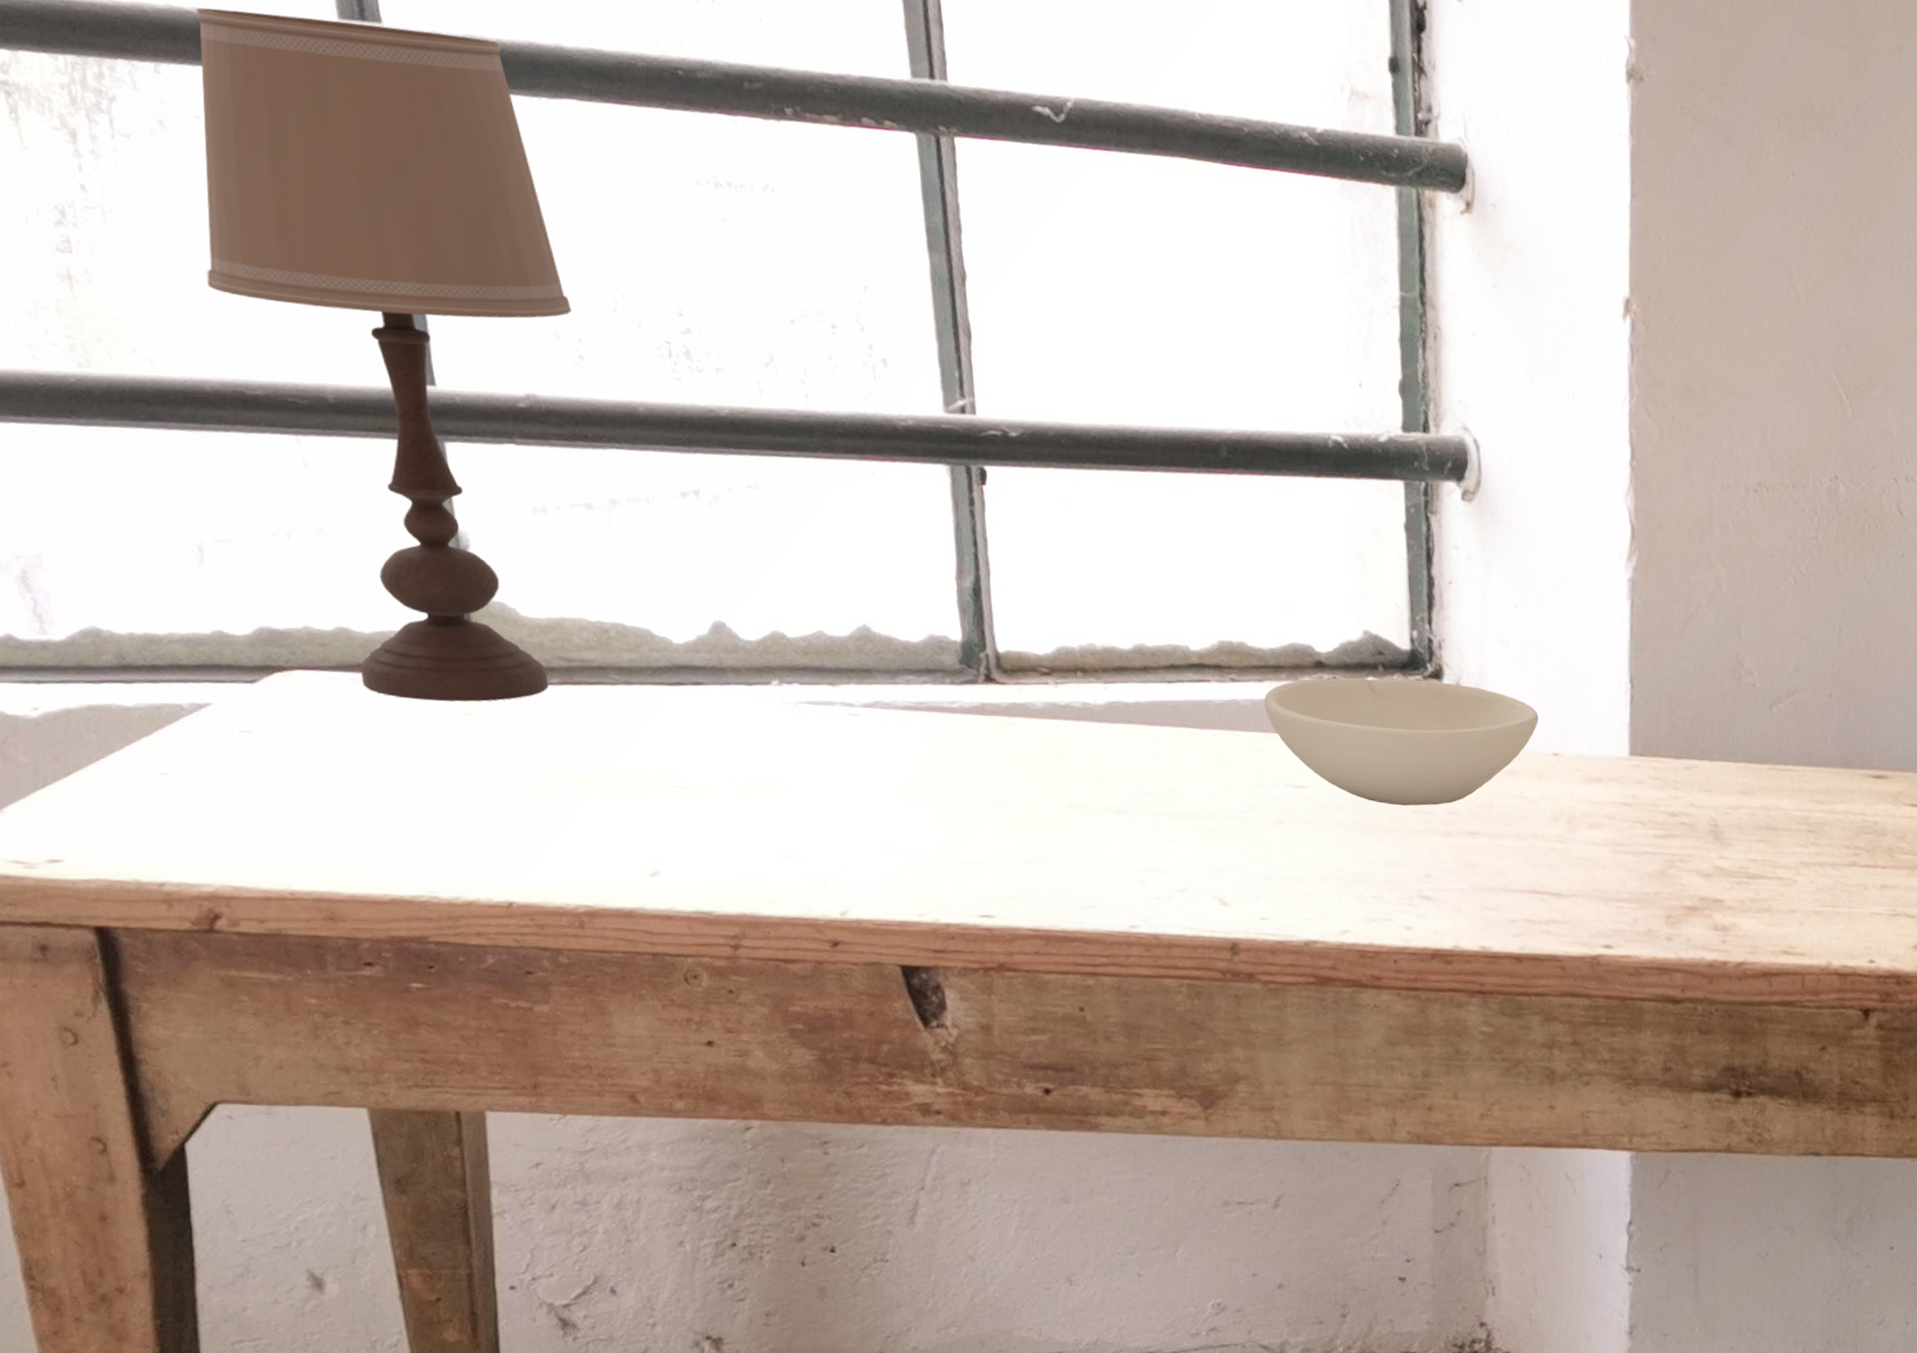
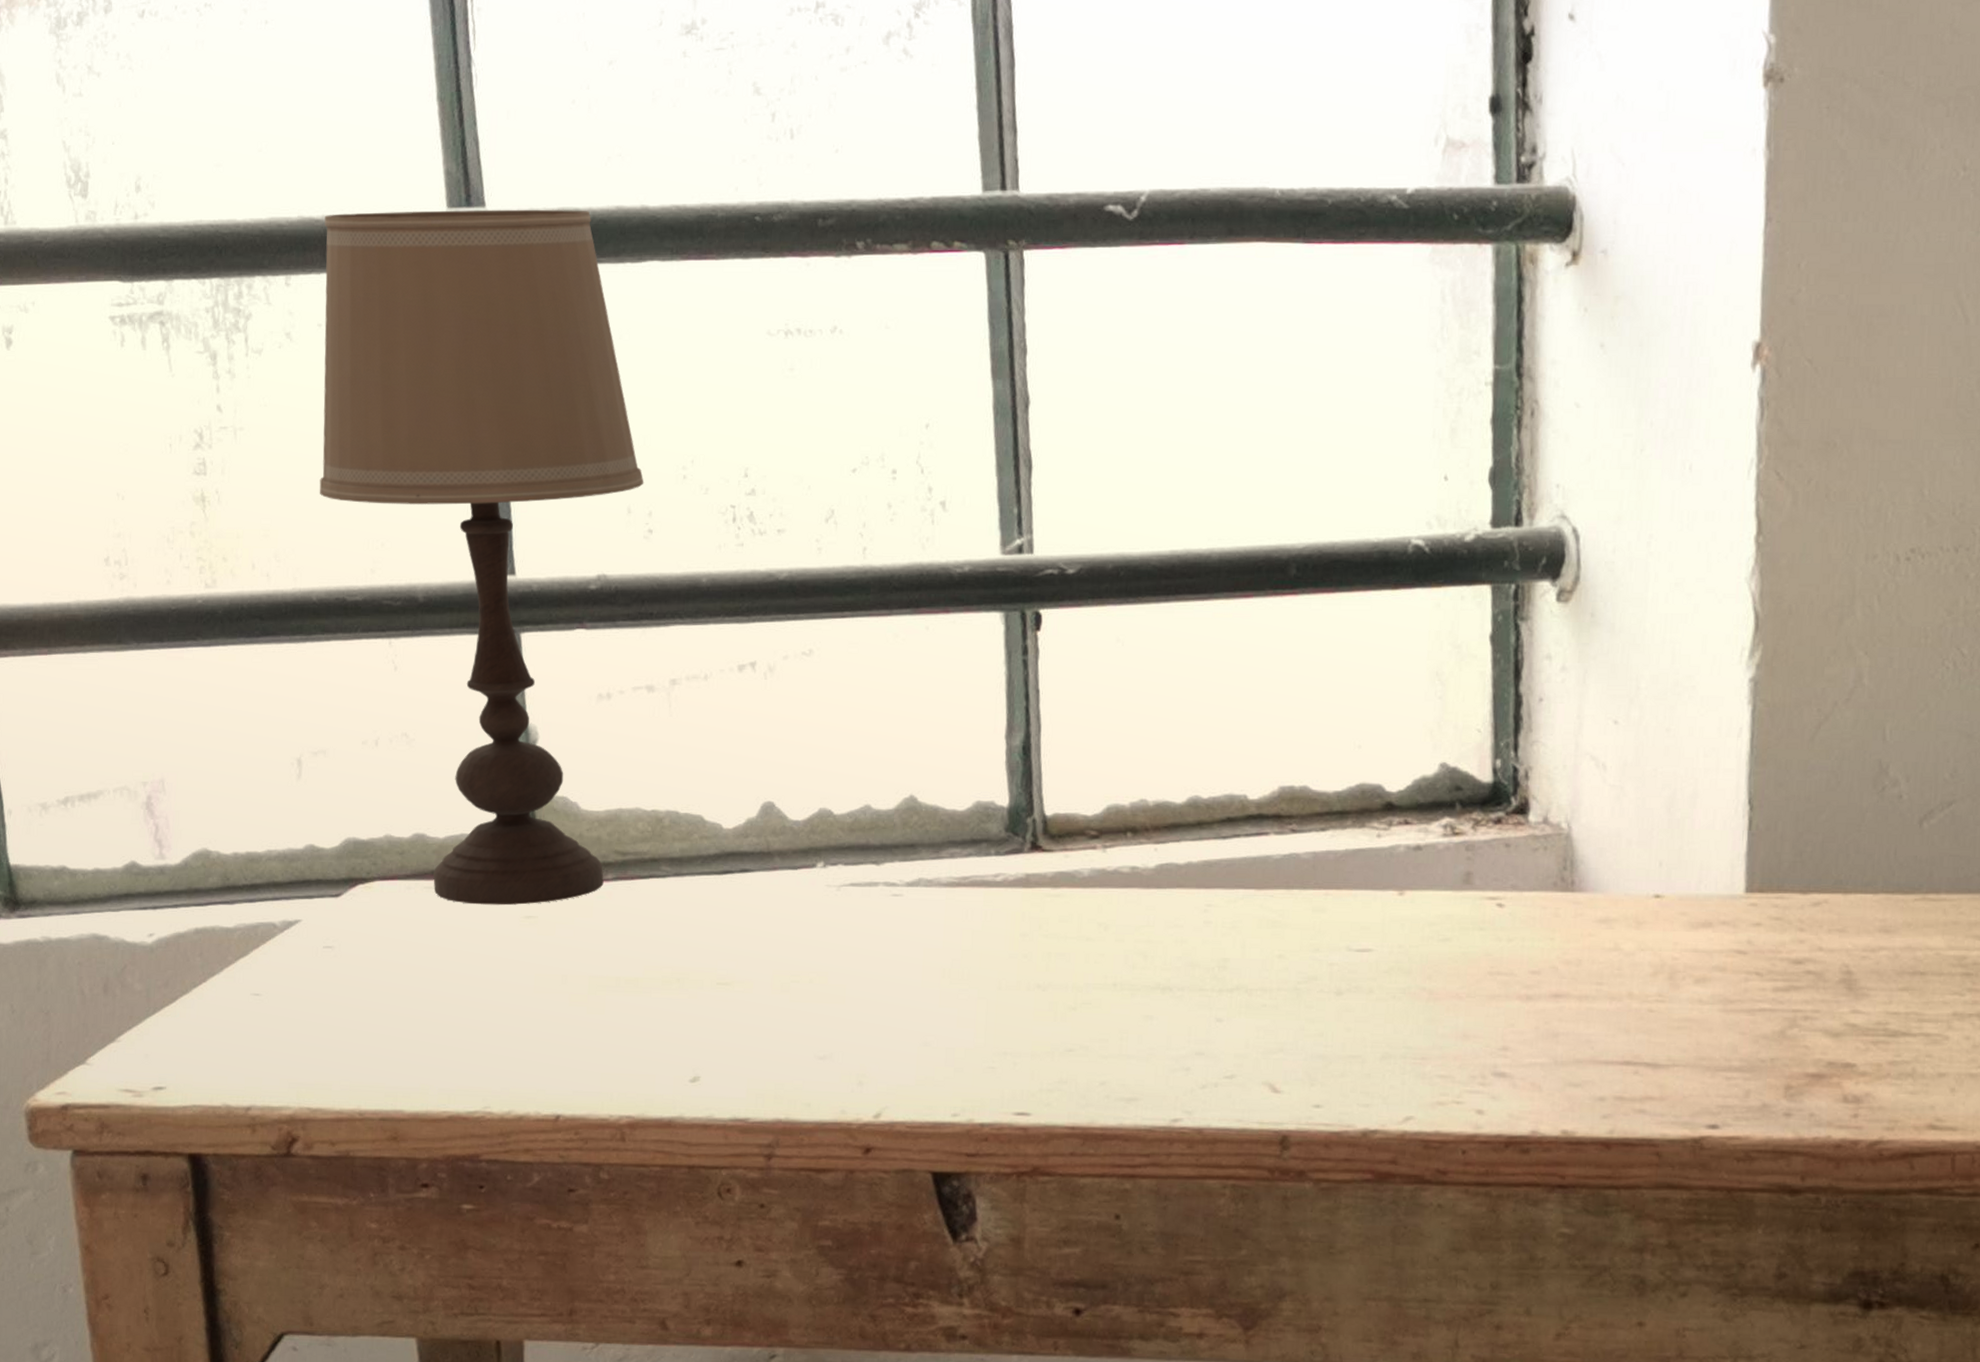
bowl: present [1264,677,1538,806] -> none [1326,817,1639,967]

